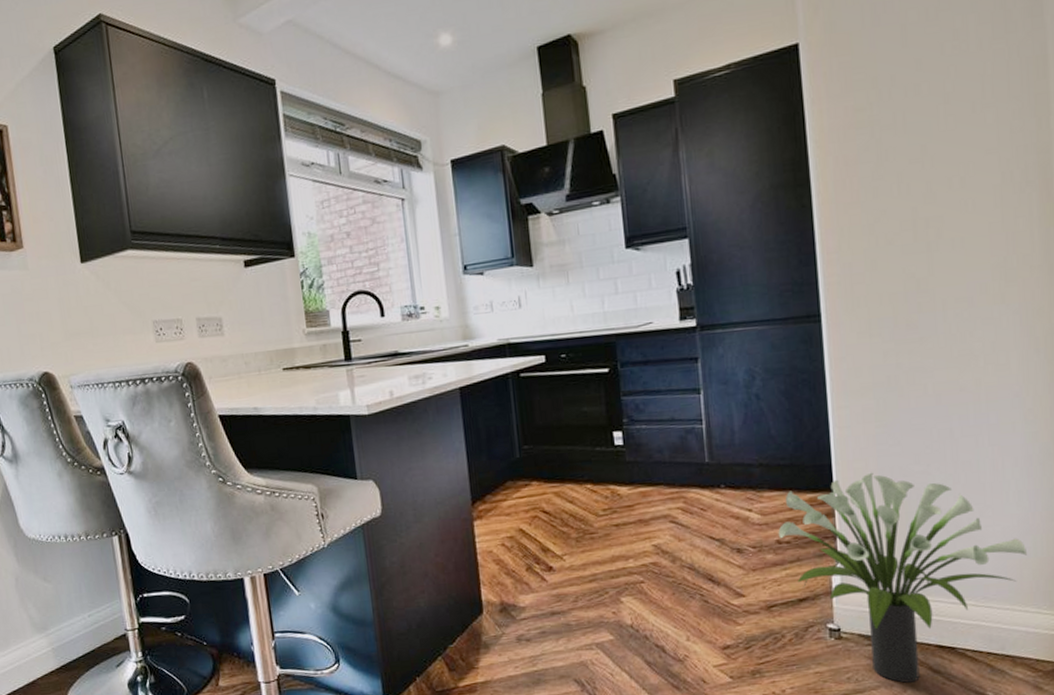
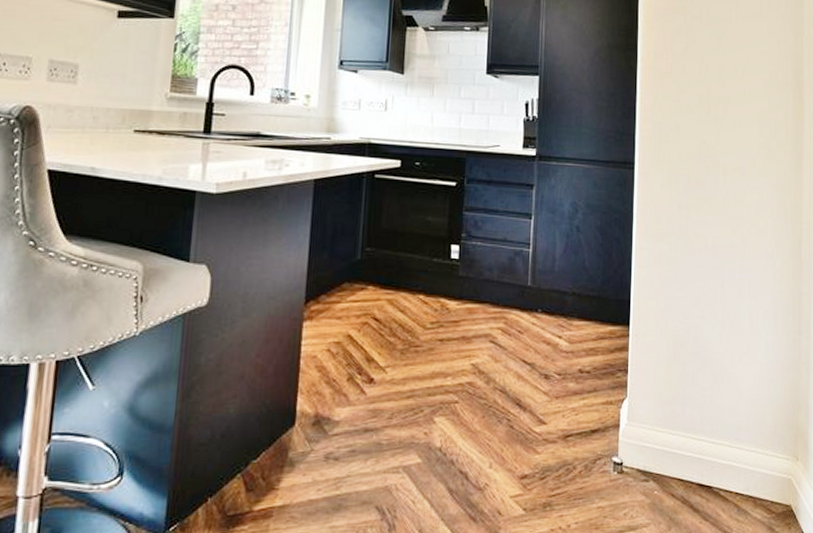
potted plant: present [778,472,1027,683] -> none [581,311,770,521]

